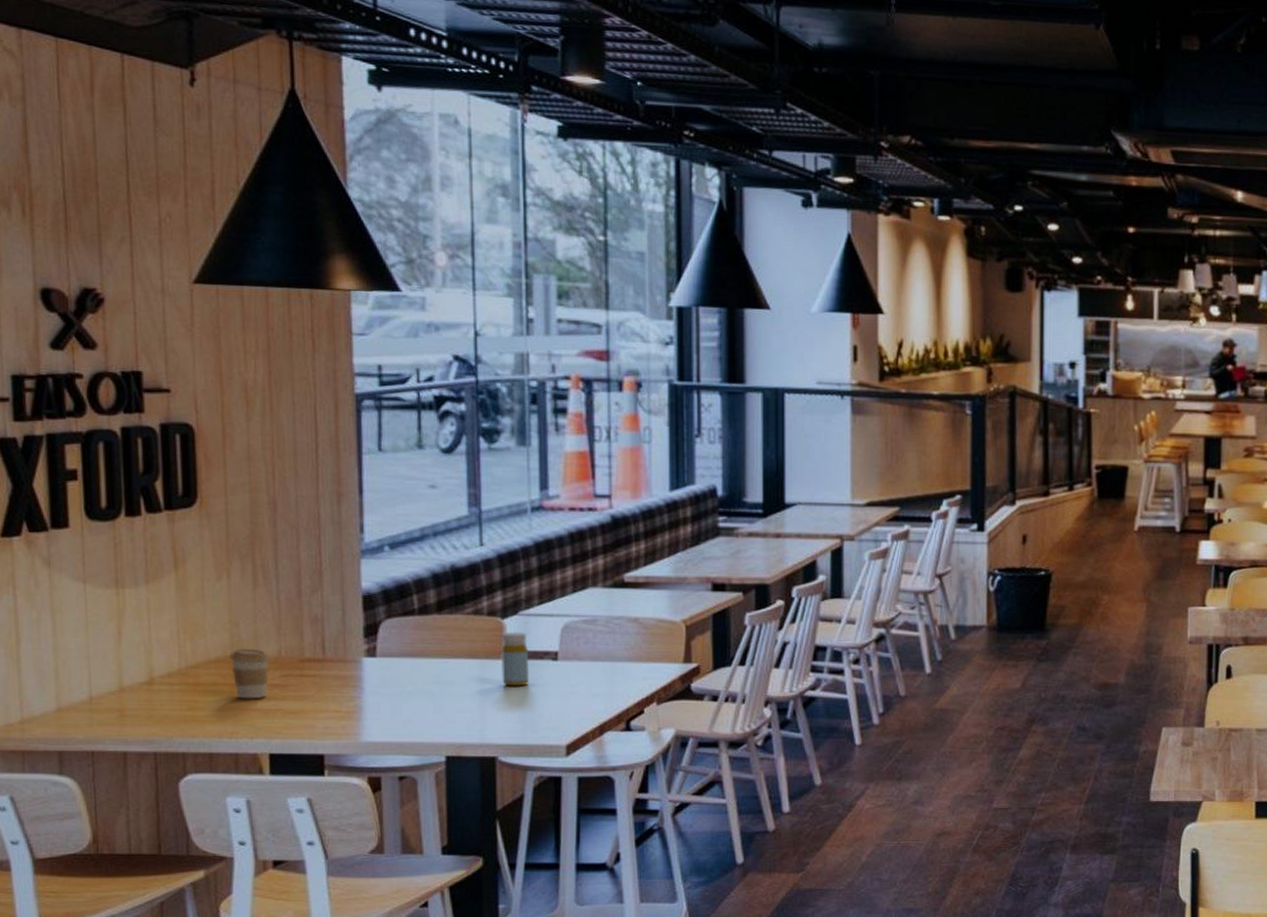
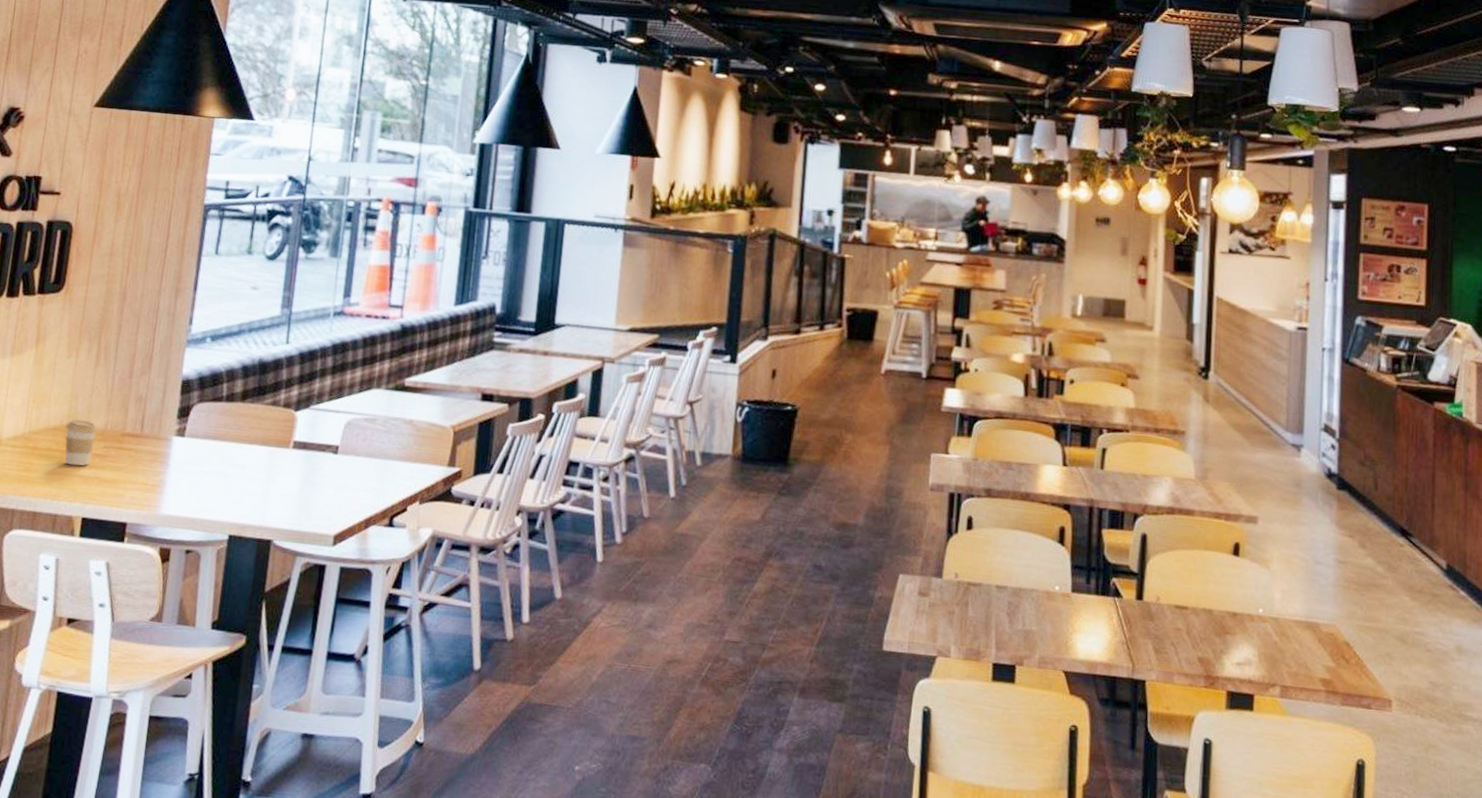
bottle: present [501,632,530,687] -> none [287,423,315,476]

